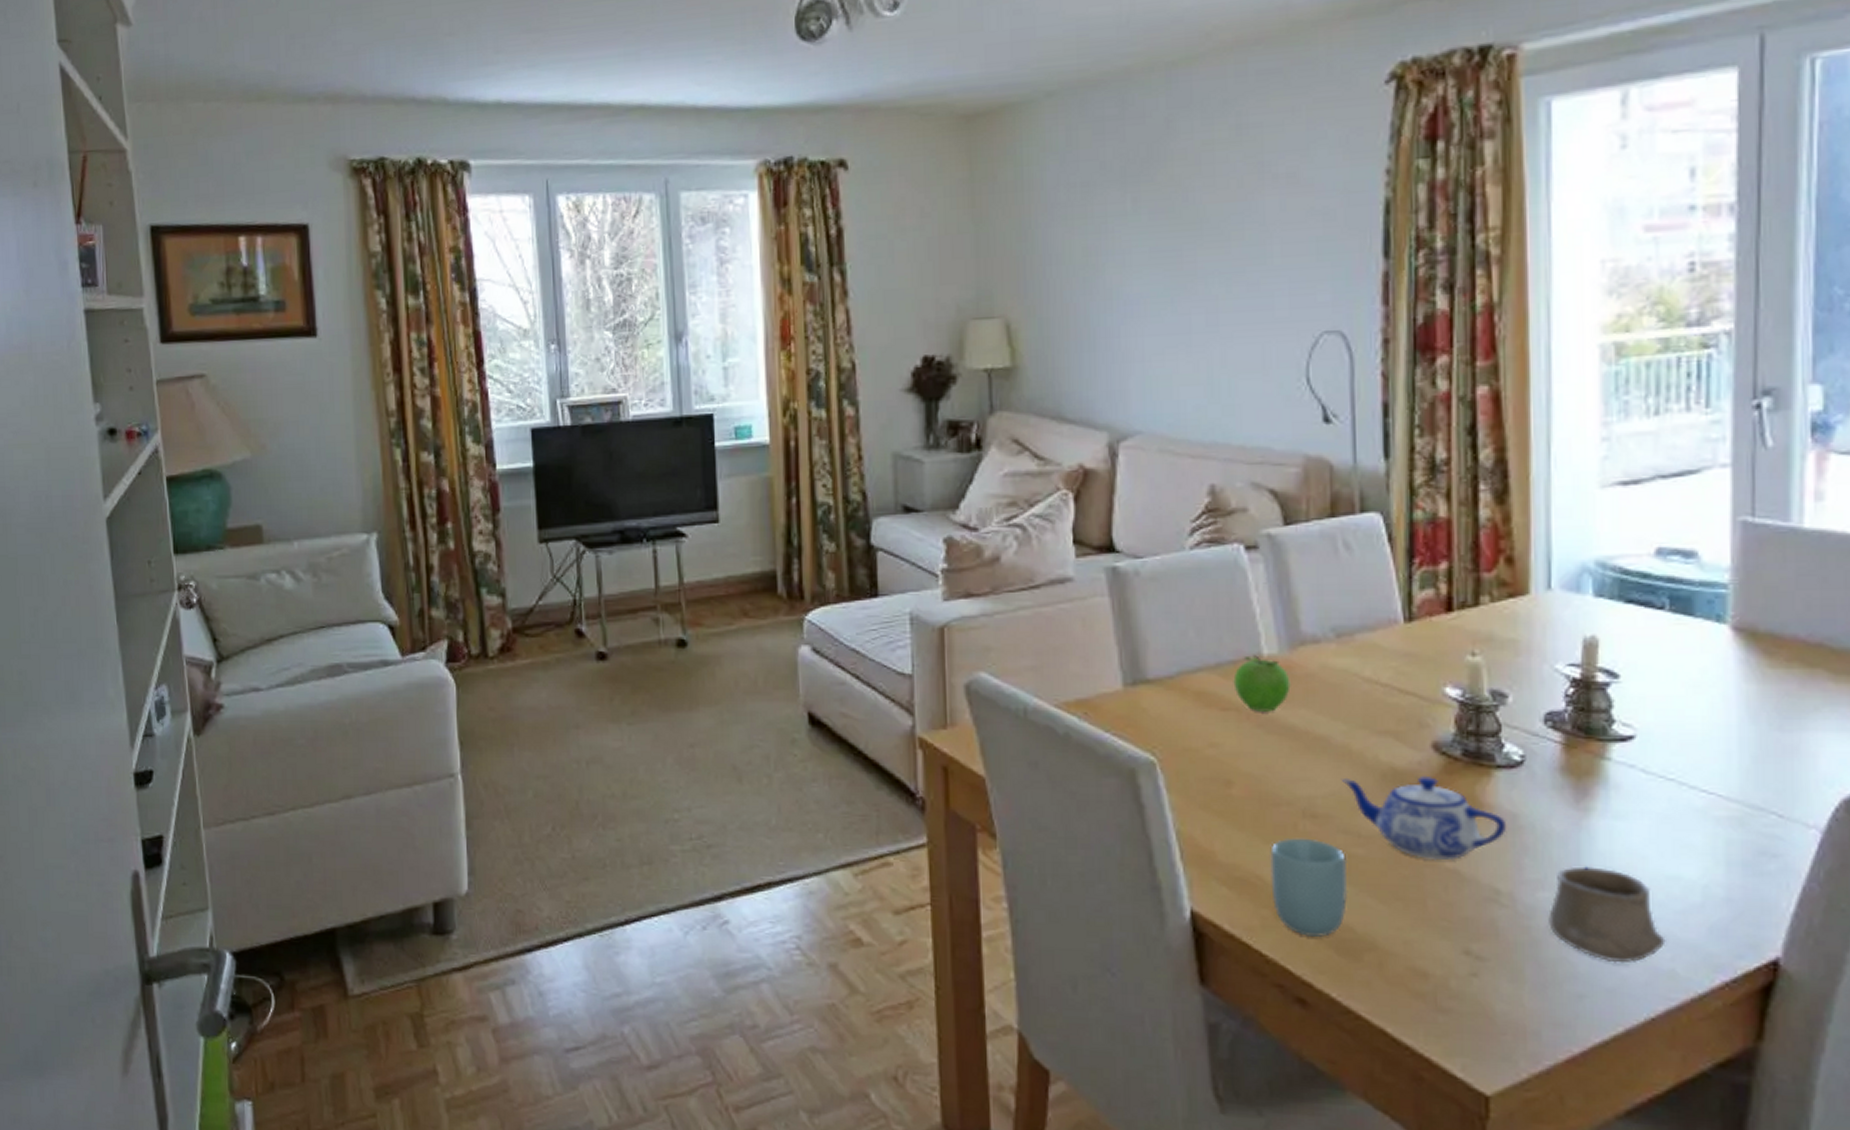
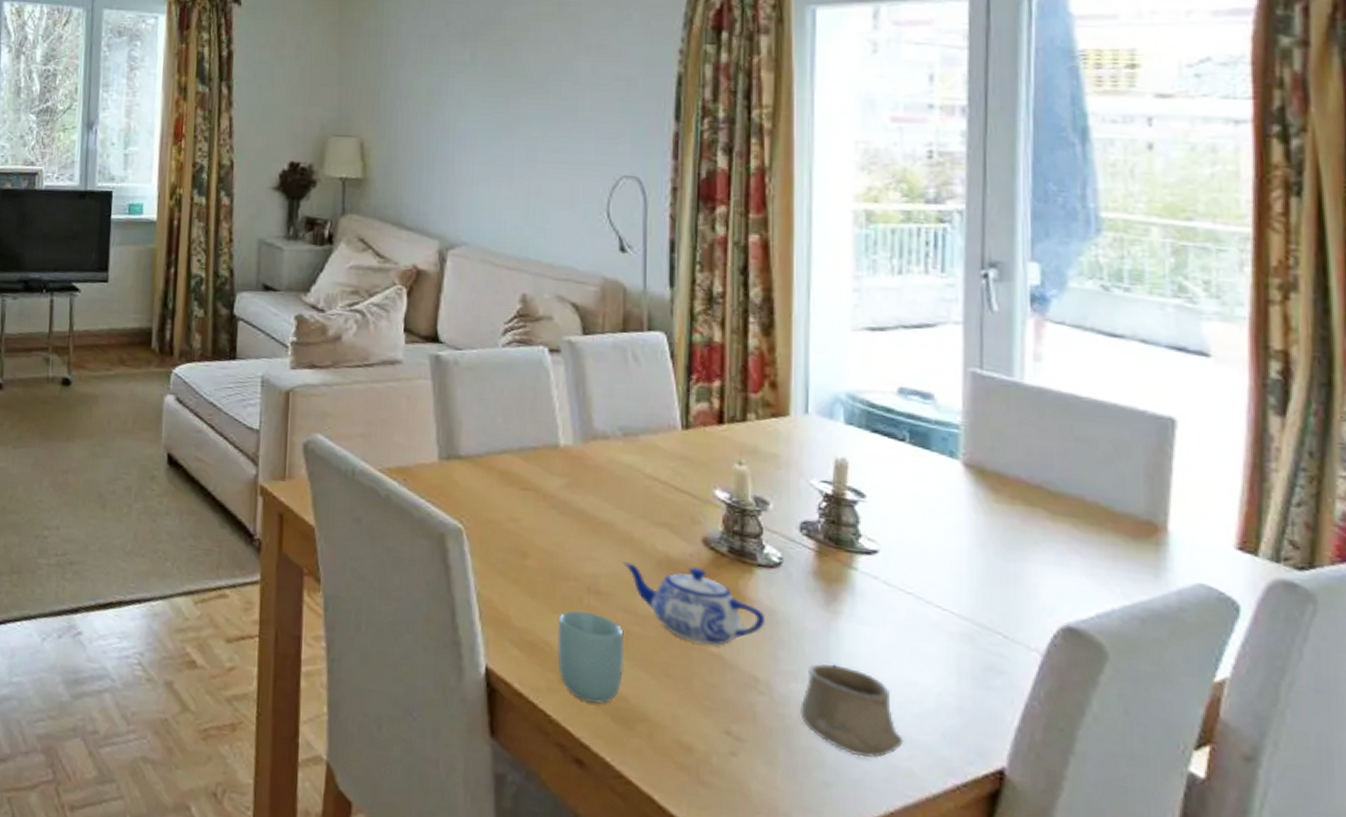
fruit: present [1233,655,1291,712] -> none [533,444,582,496]

